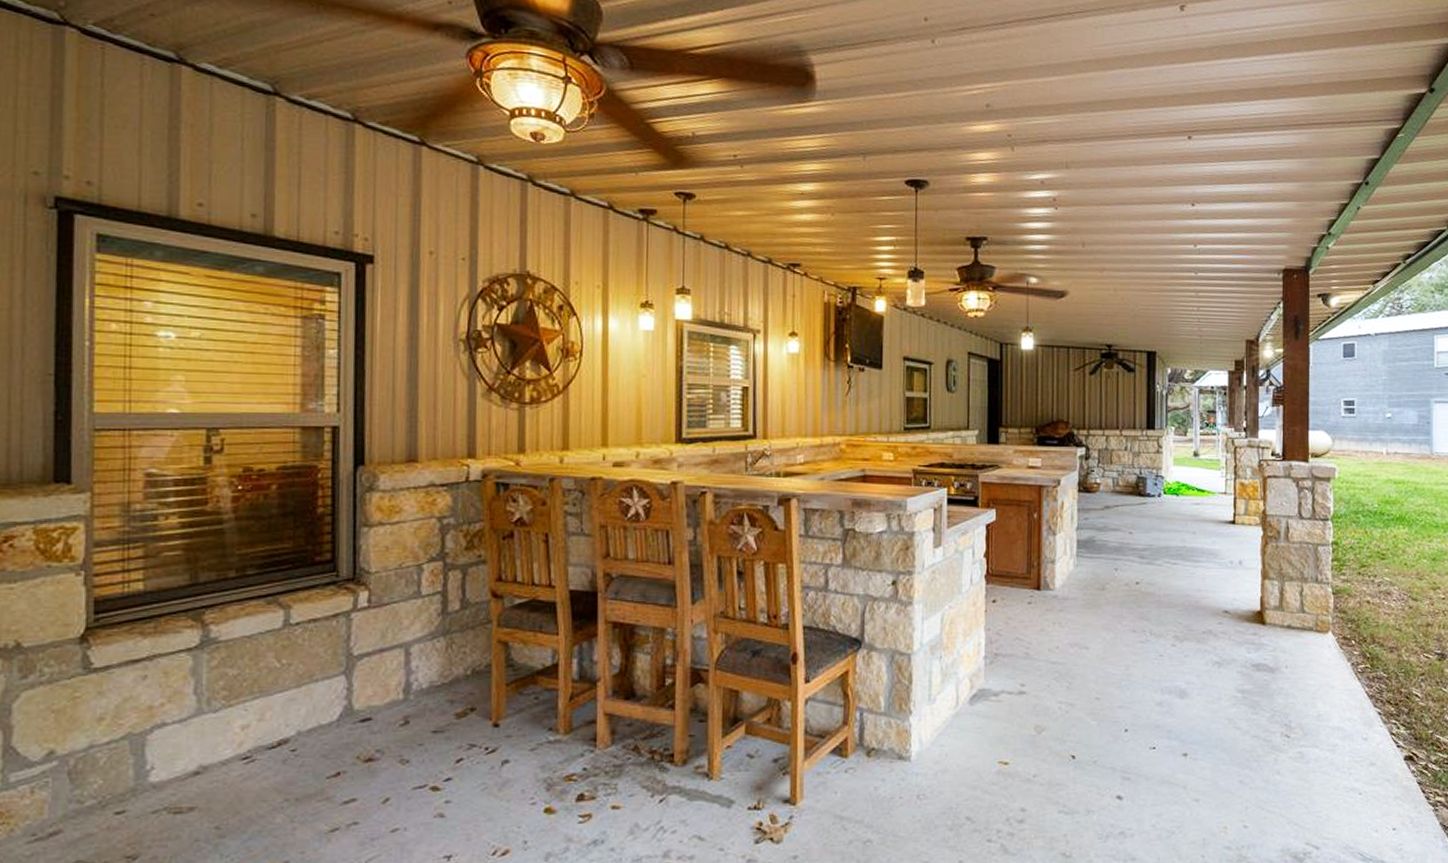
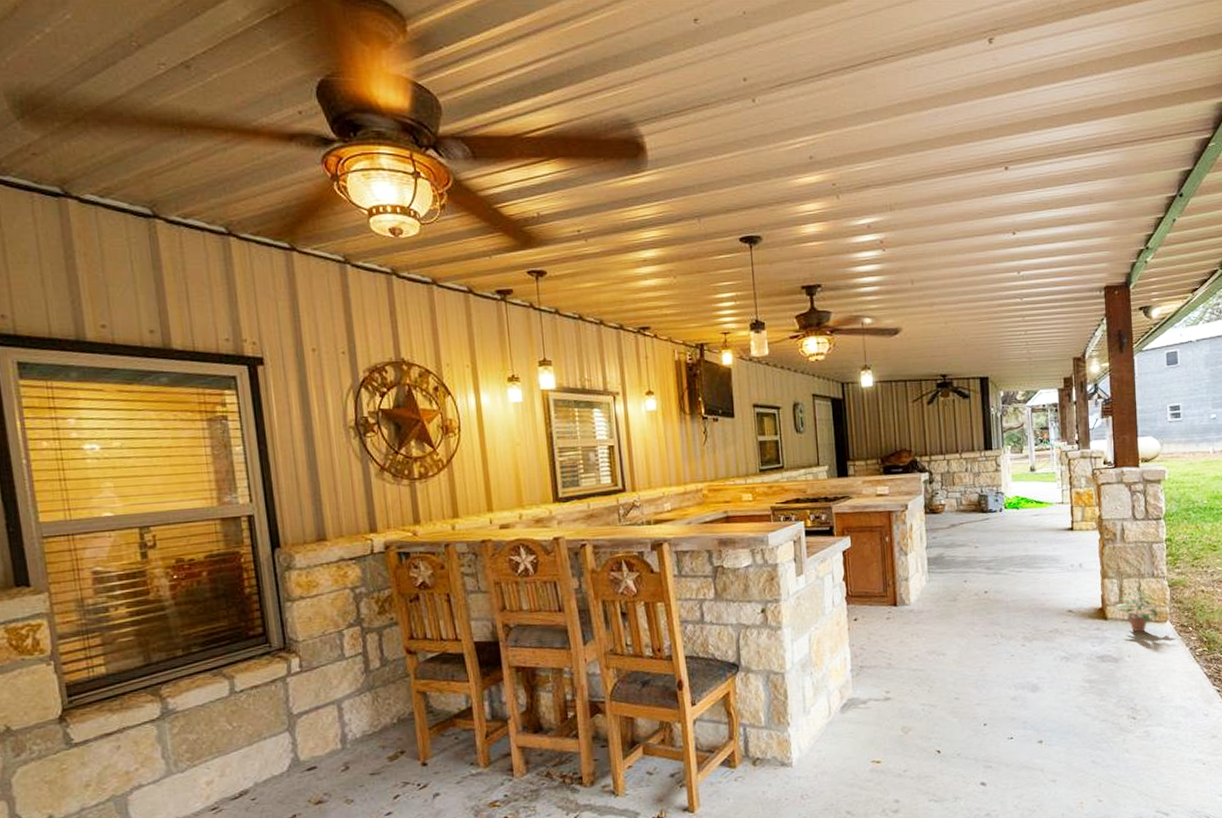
potted plant: none [1271,589,1327,642] -> present [1112,585,1165,633]

